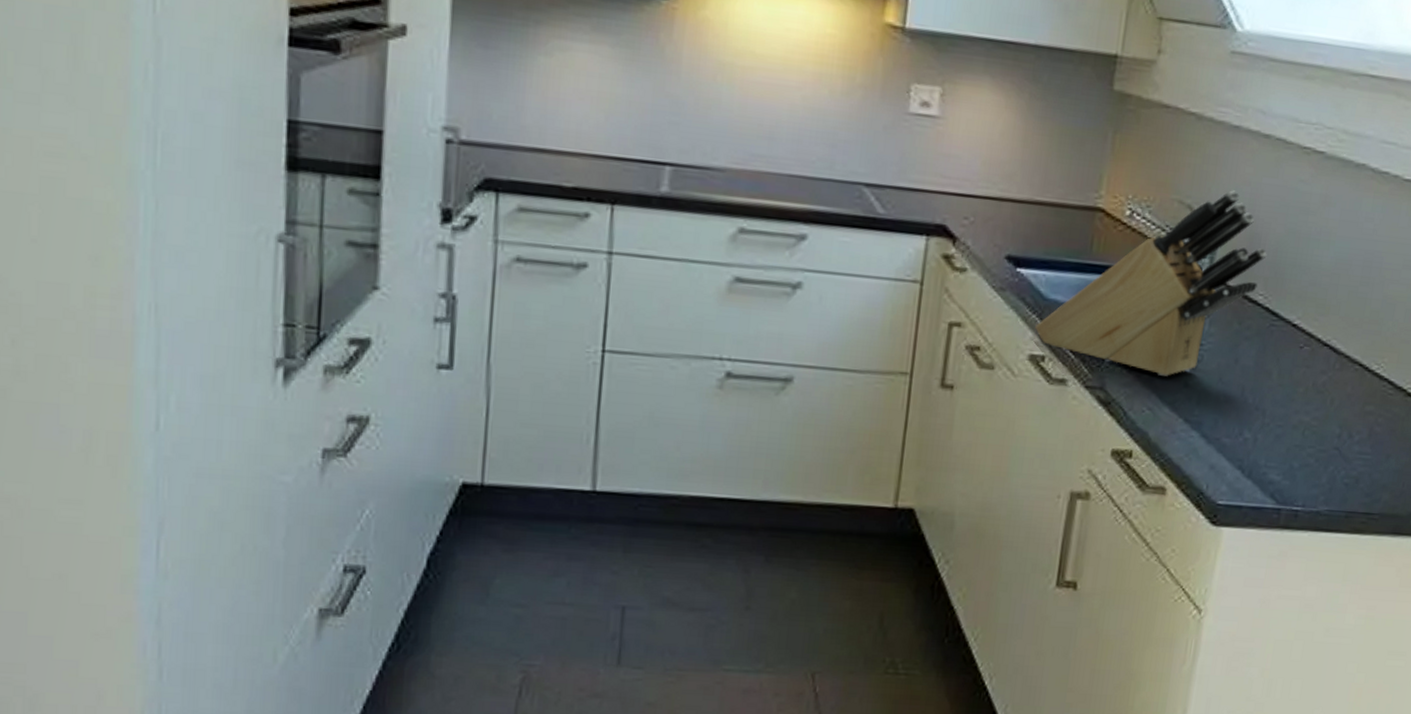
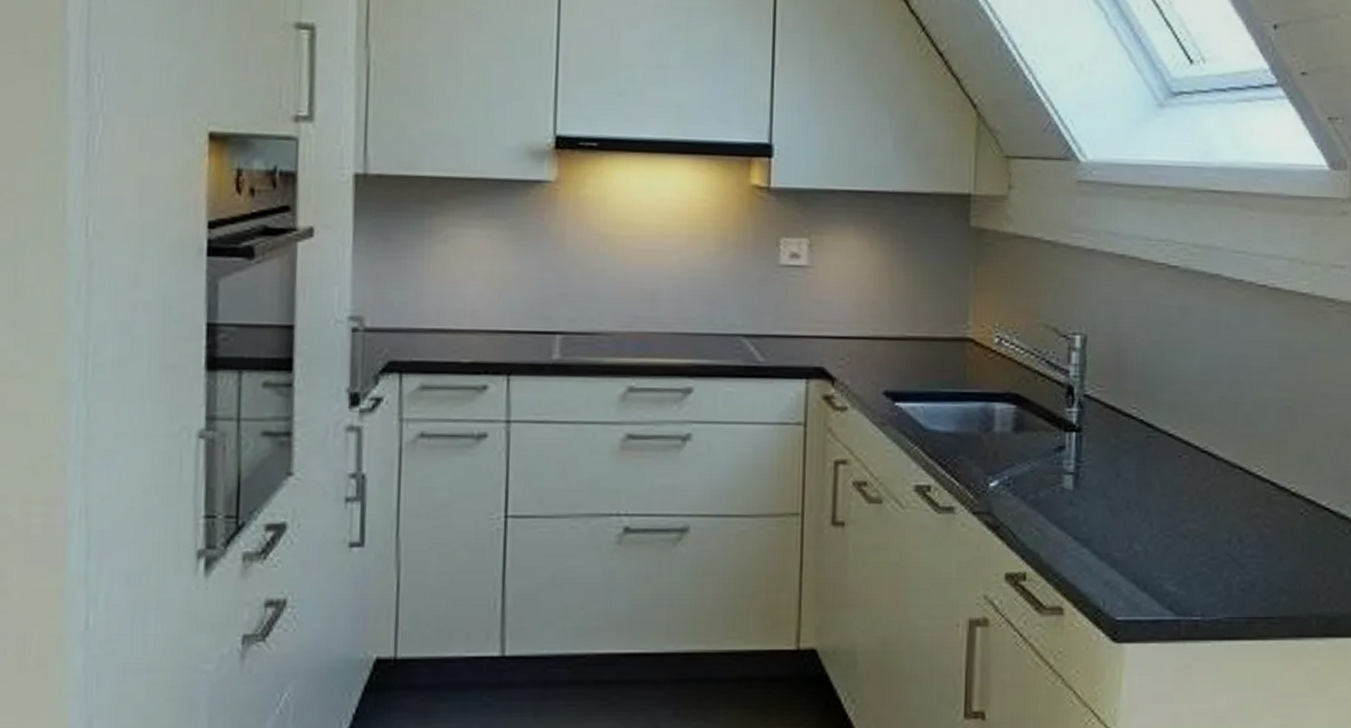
knife block: present [1035,190,1267,376] -> none [918,310,1135,496]

